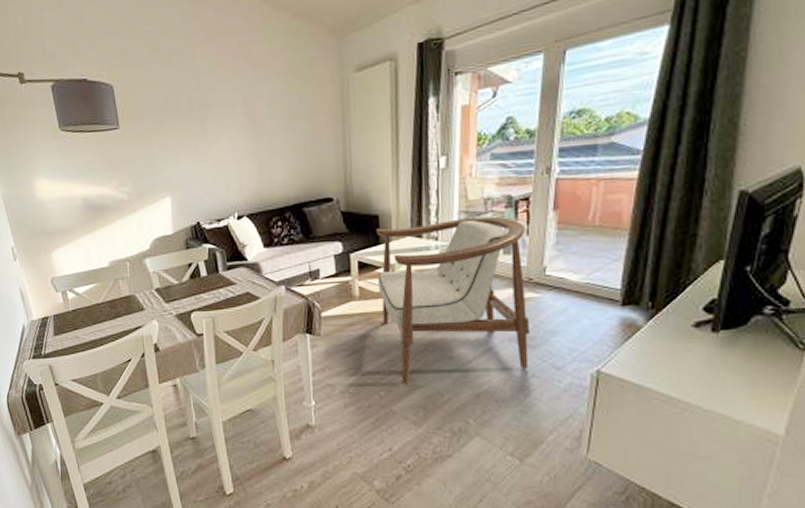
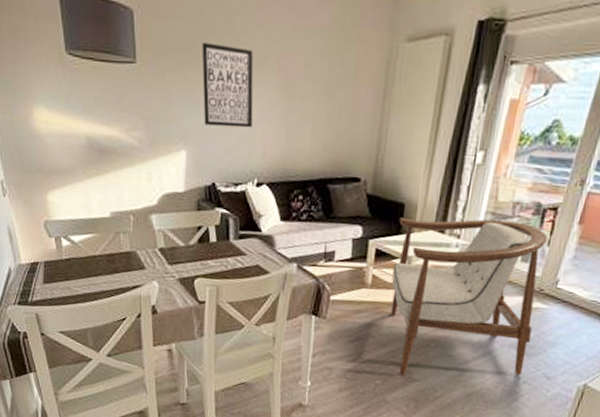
wall art: none [174,101,227,172] -> present [201,42,254,128]

